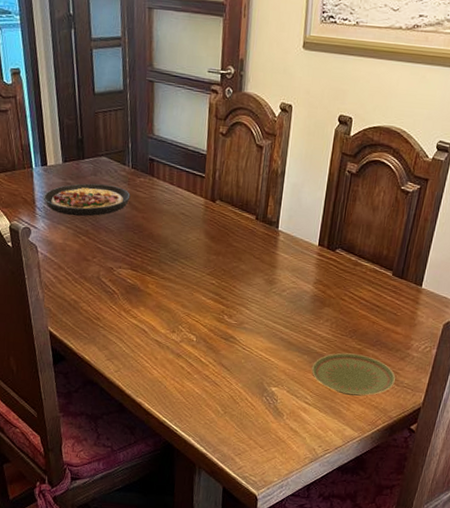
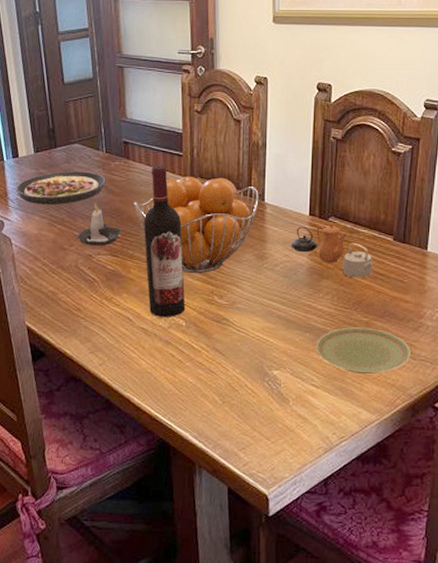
candle: none [99,218,143,260] -> present [76,204,122,246]
fruit basket: none [155,198,274,293] -> present [134,176,259,274]
wine bottle: none [163,185,200,332] -> present [143,165,186,317]
teapot: none [298,253,373,309] -> present [291,222,375,278]

